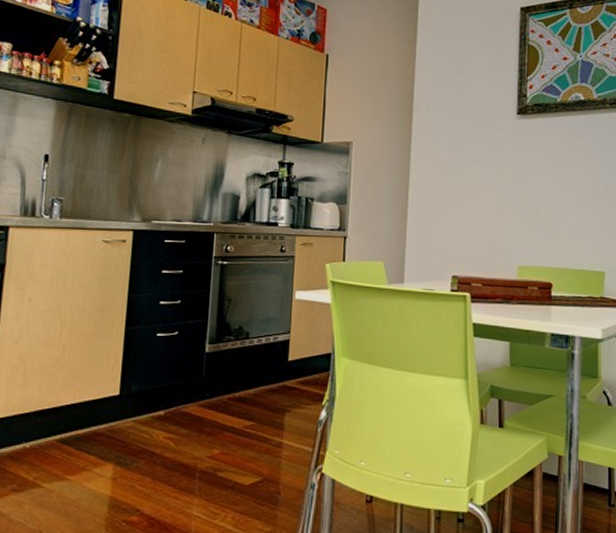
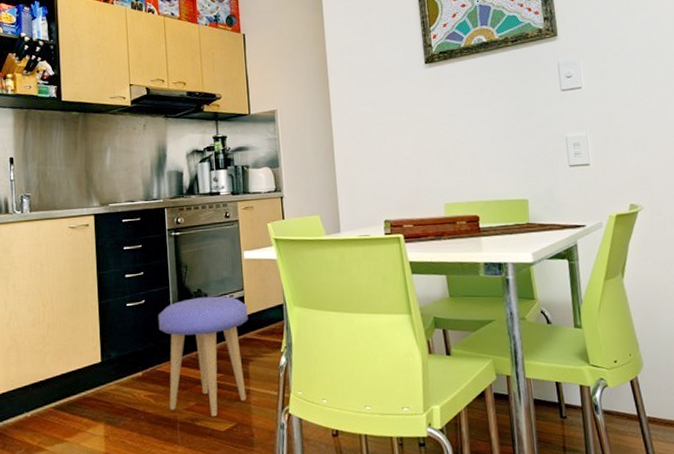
stool: none [189,335,292,469] -> present [158,296,248,417]

